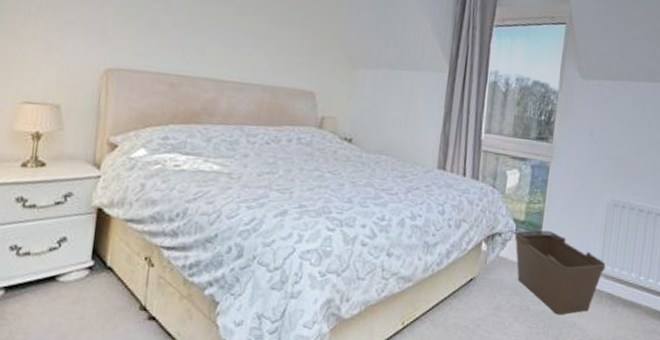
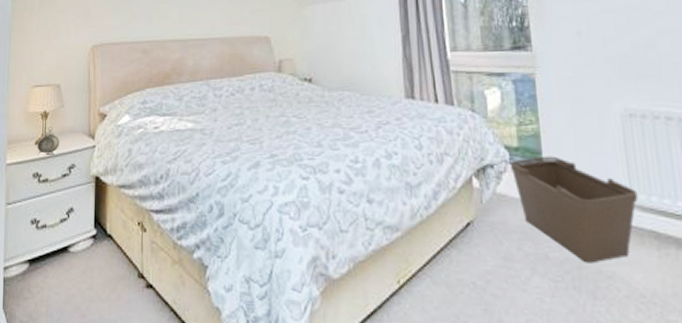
alarm clock: none [23,150,55,180] -> present [37,127,59,155]

